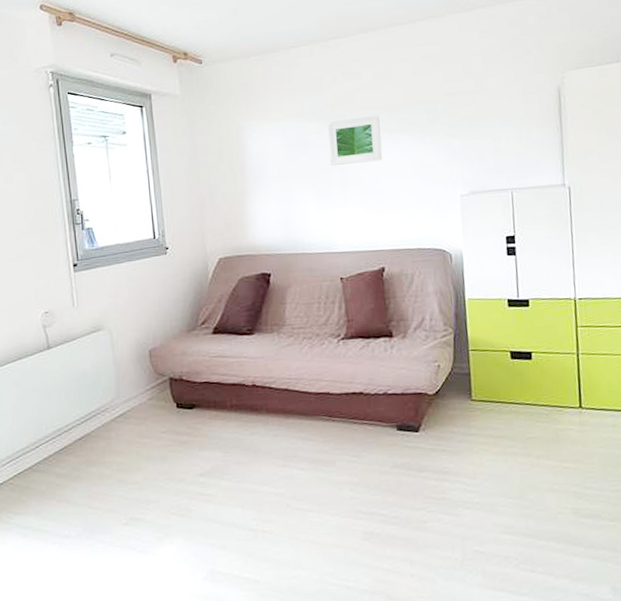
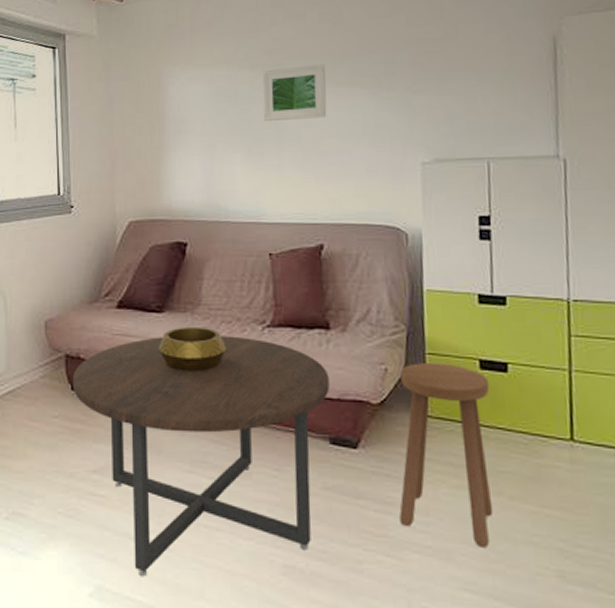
coffee table: none [177,349,395,558] -> present [72,336,330,577]
decorative bowl: none [250,344,309,383] -> present [158,326,226,372]
stool: none [450,357,525,499] -> present [399,363,493,548]

